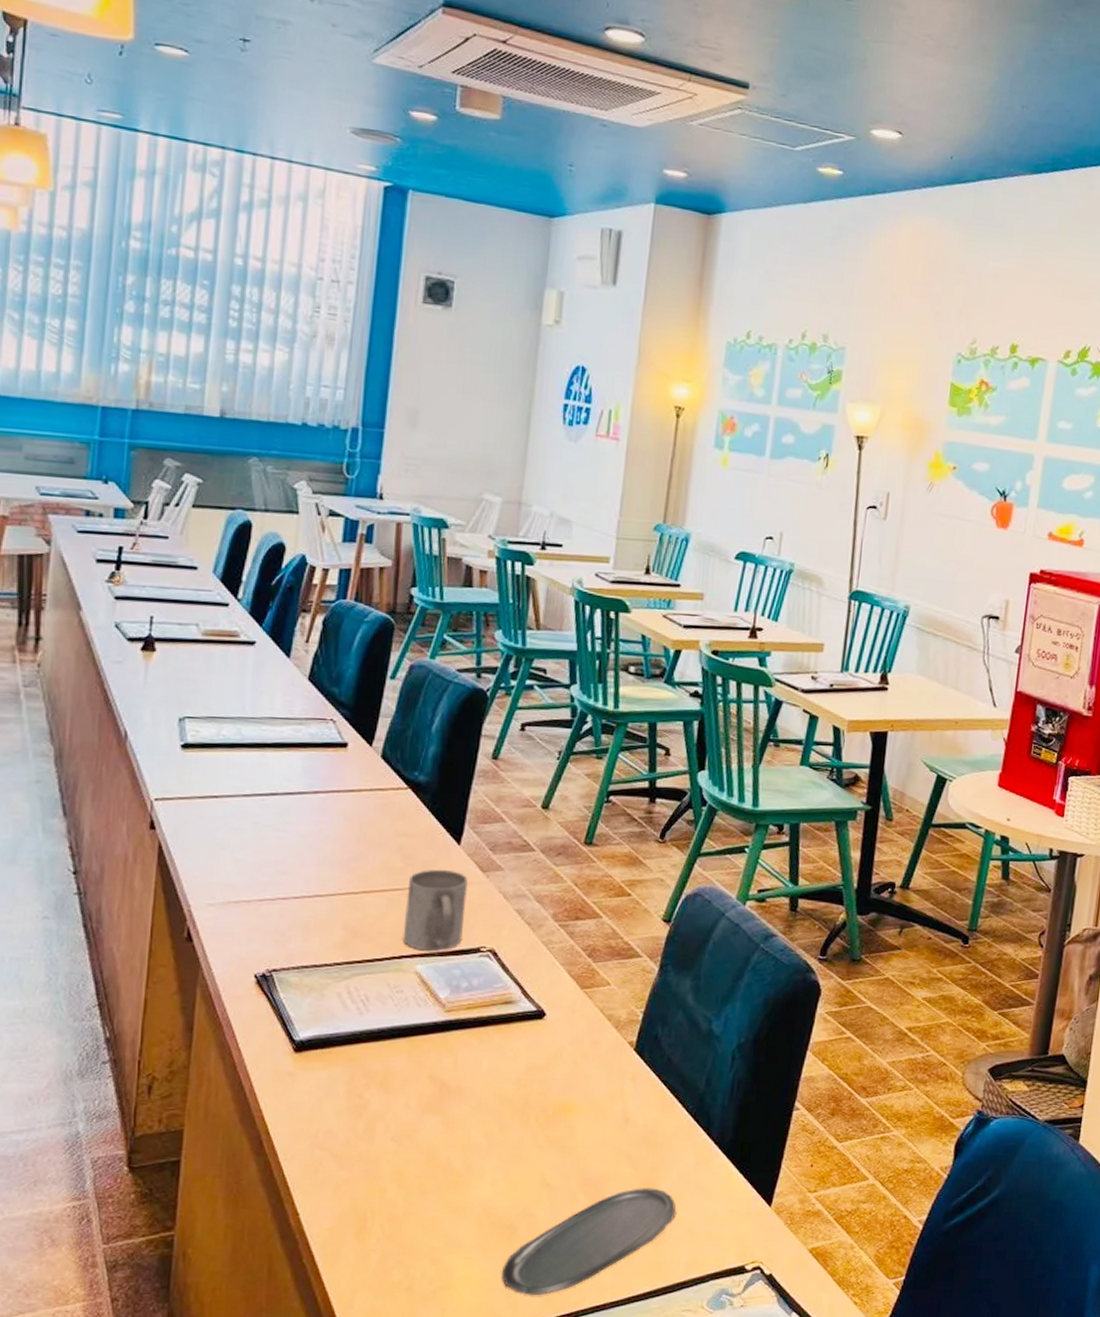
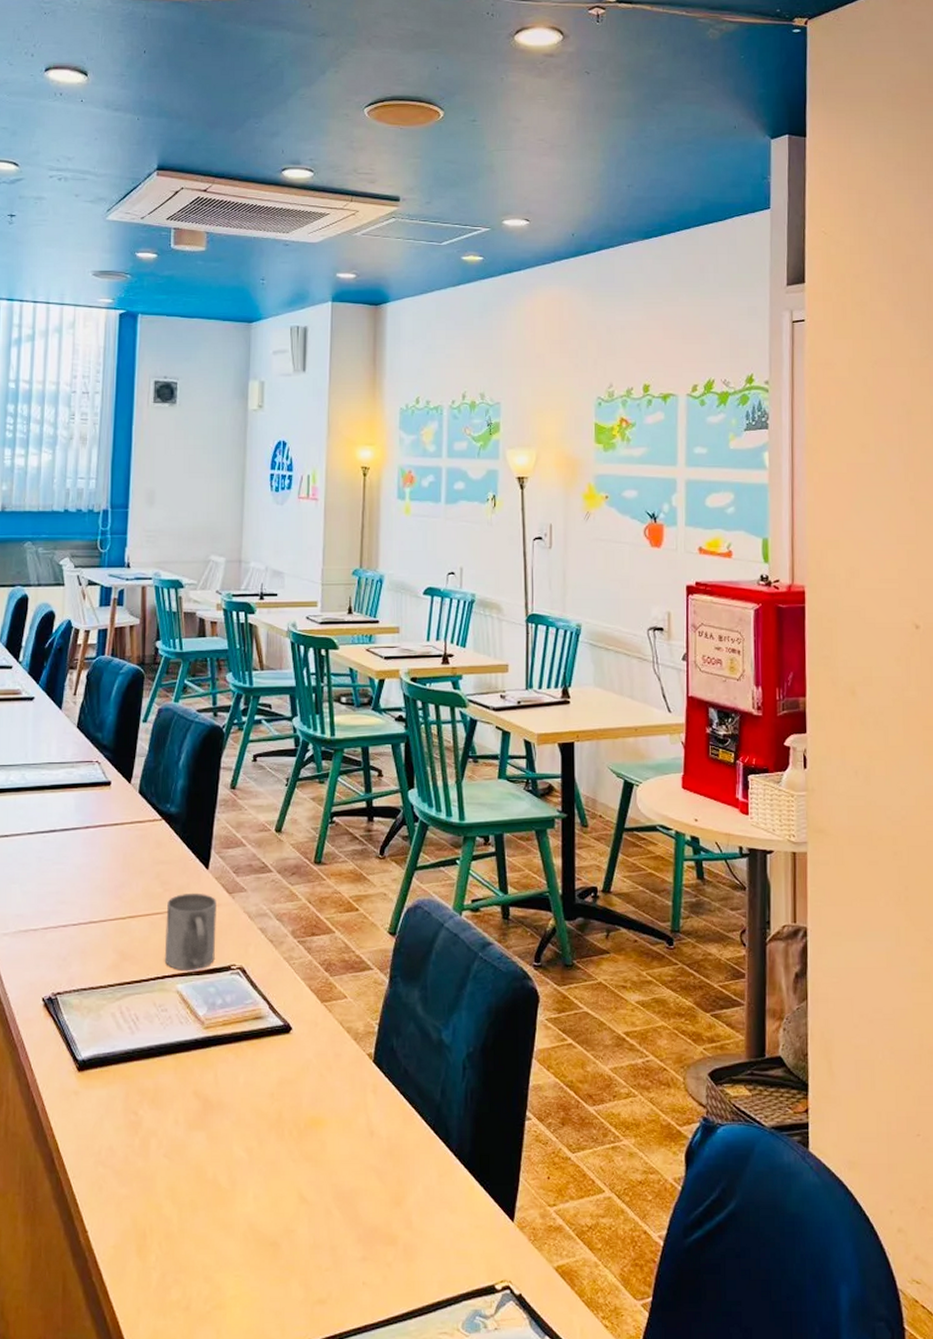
oval tray: present [502,1188,676,1295] -> none [269,1203,424,1315]

